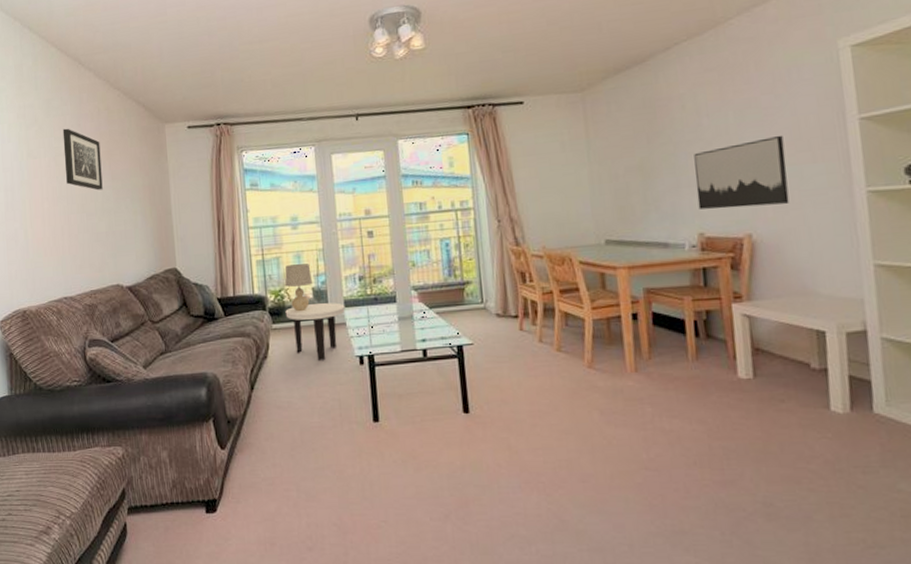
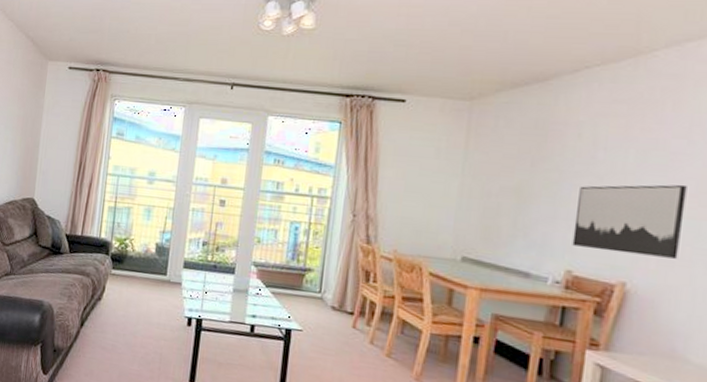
table lamp: present [284,263,312,312] -> none [130,217,159,264]
side table: present [285,302,345,362] -> none [126,257,184,314]

